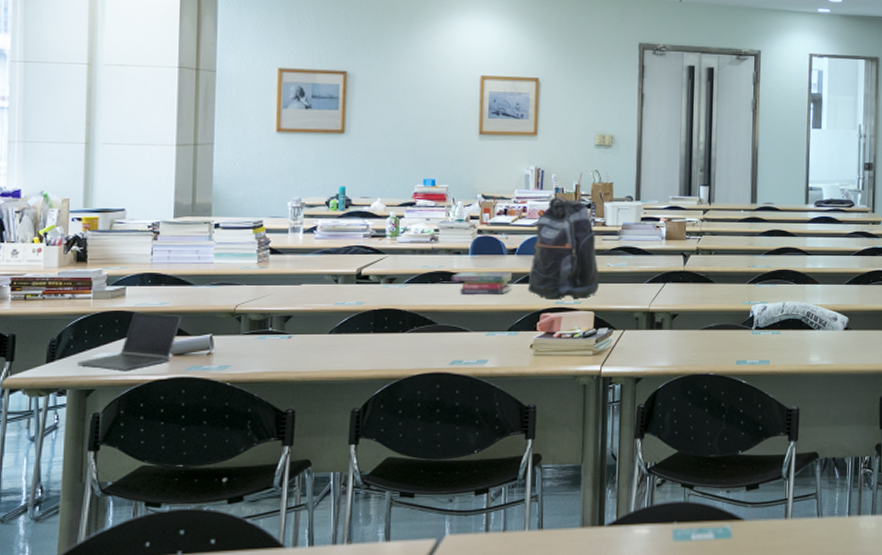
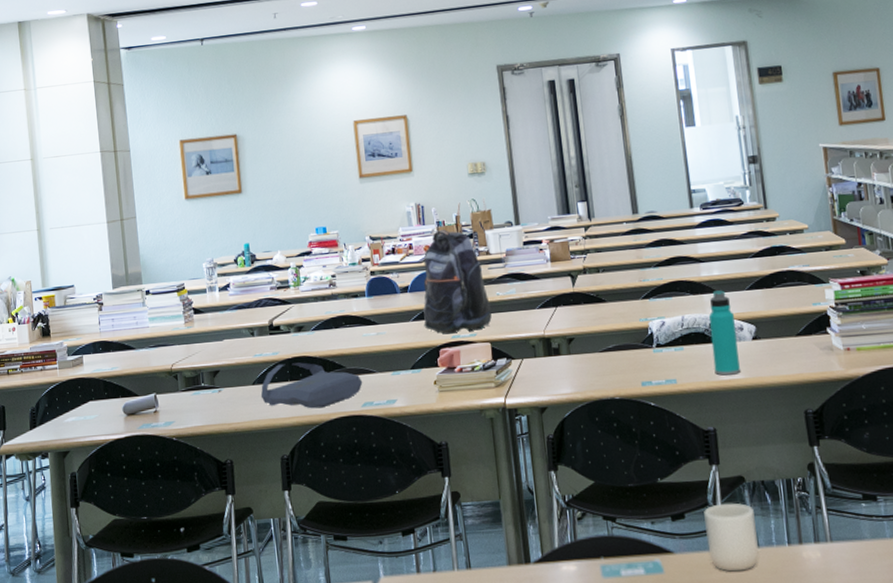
laptop computer: present [77,312,182,370] -> none [53,377,130,432]
bag: none [337,315,454,363] -> present [260,362,363,409]
books: present [450,271,512,294] -> none [352,309,409,336]
mug: none [776,476,822,539] -> present [704,503,760,572]
water bottle: none [806,282,830,361] -> present [708,290,740,376]

